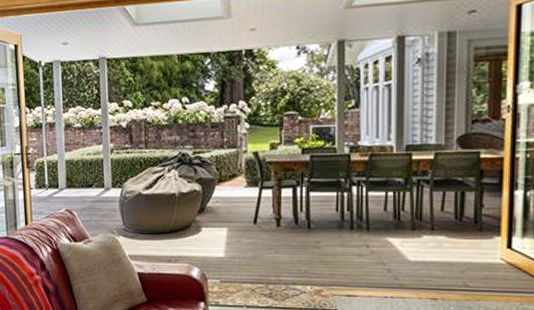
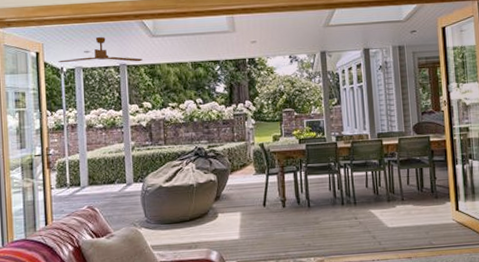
ceiling fan: none [36,26,124,57] -> present [58,36,143,63]

